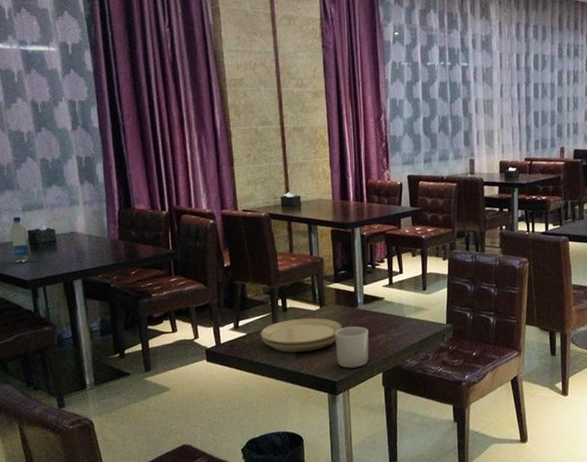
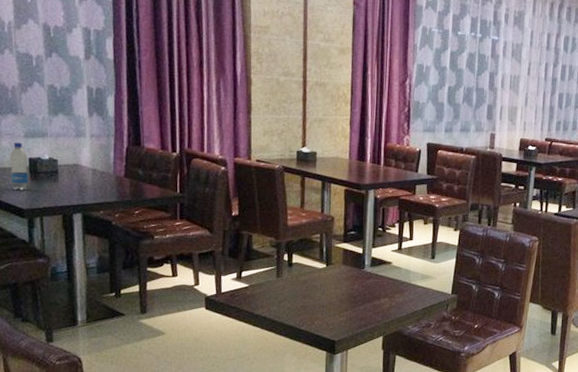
plate: present [260,317,342,352] -> none [263,274,347,309]
mug: present [335,326,369,369] -> none [338,287,373,330]

